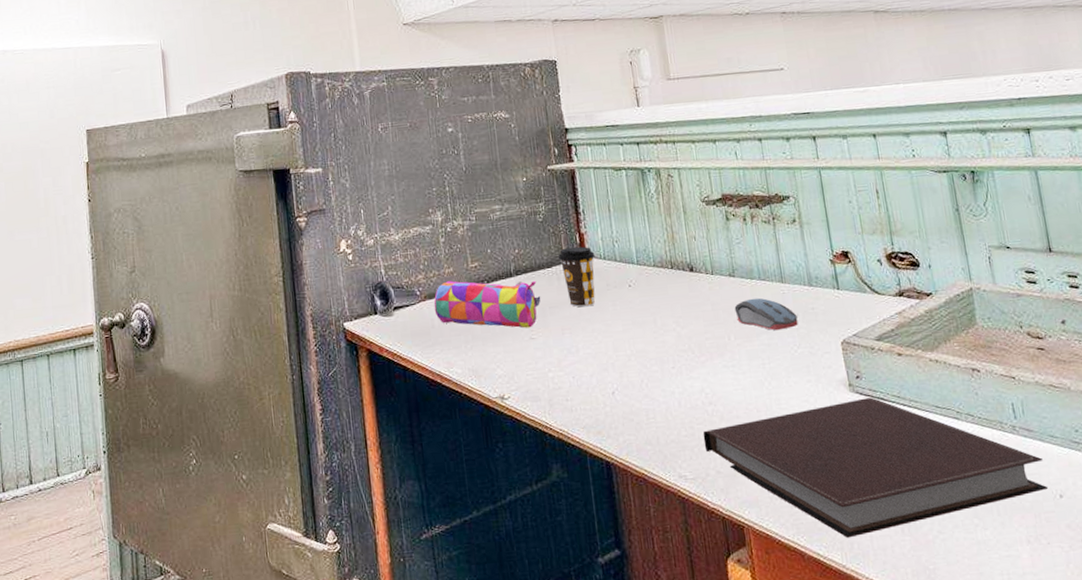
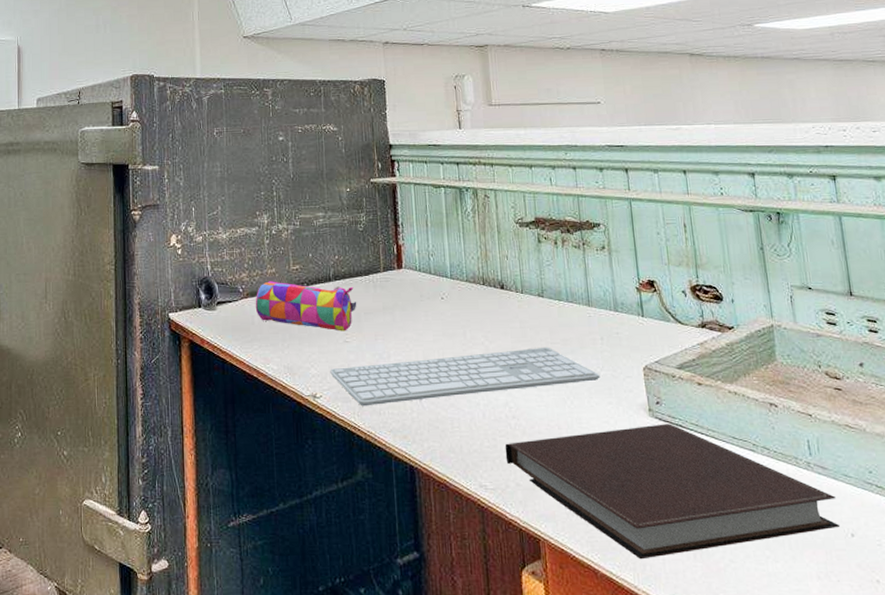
keyboard: none [517,328,798,405] -> present [330,346,600,406]
coffee cup: present [558,246,596,308] -> none [376,257,411,315]
computer mouse: present [734,297,799,331] -> none [541,319,603,352]

